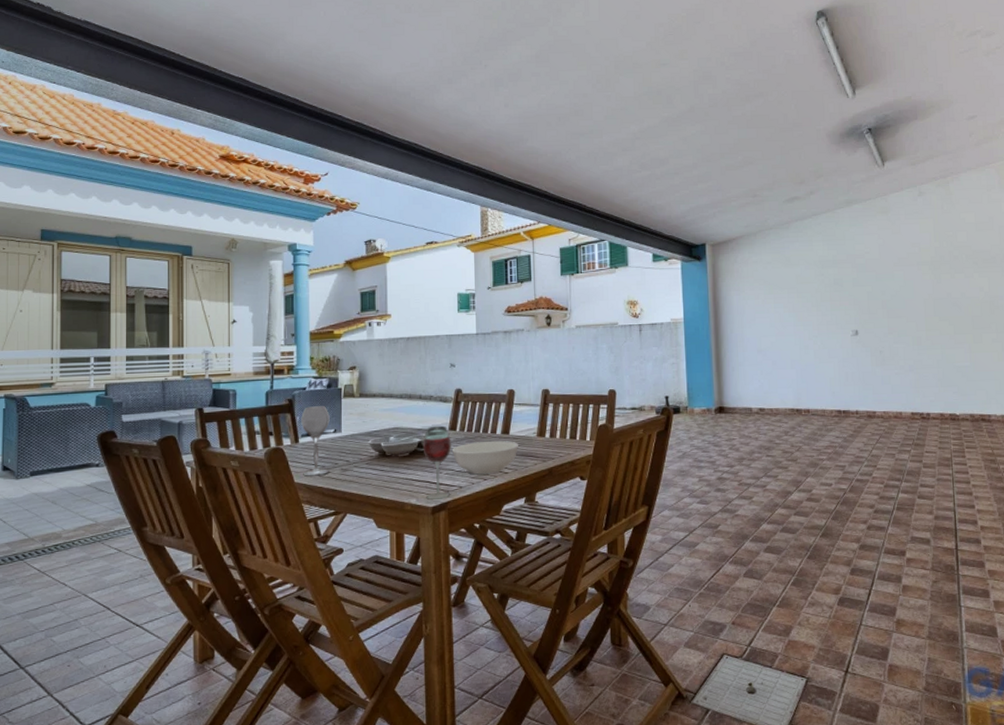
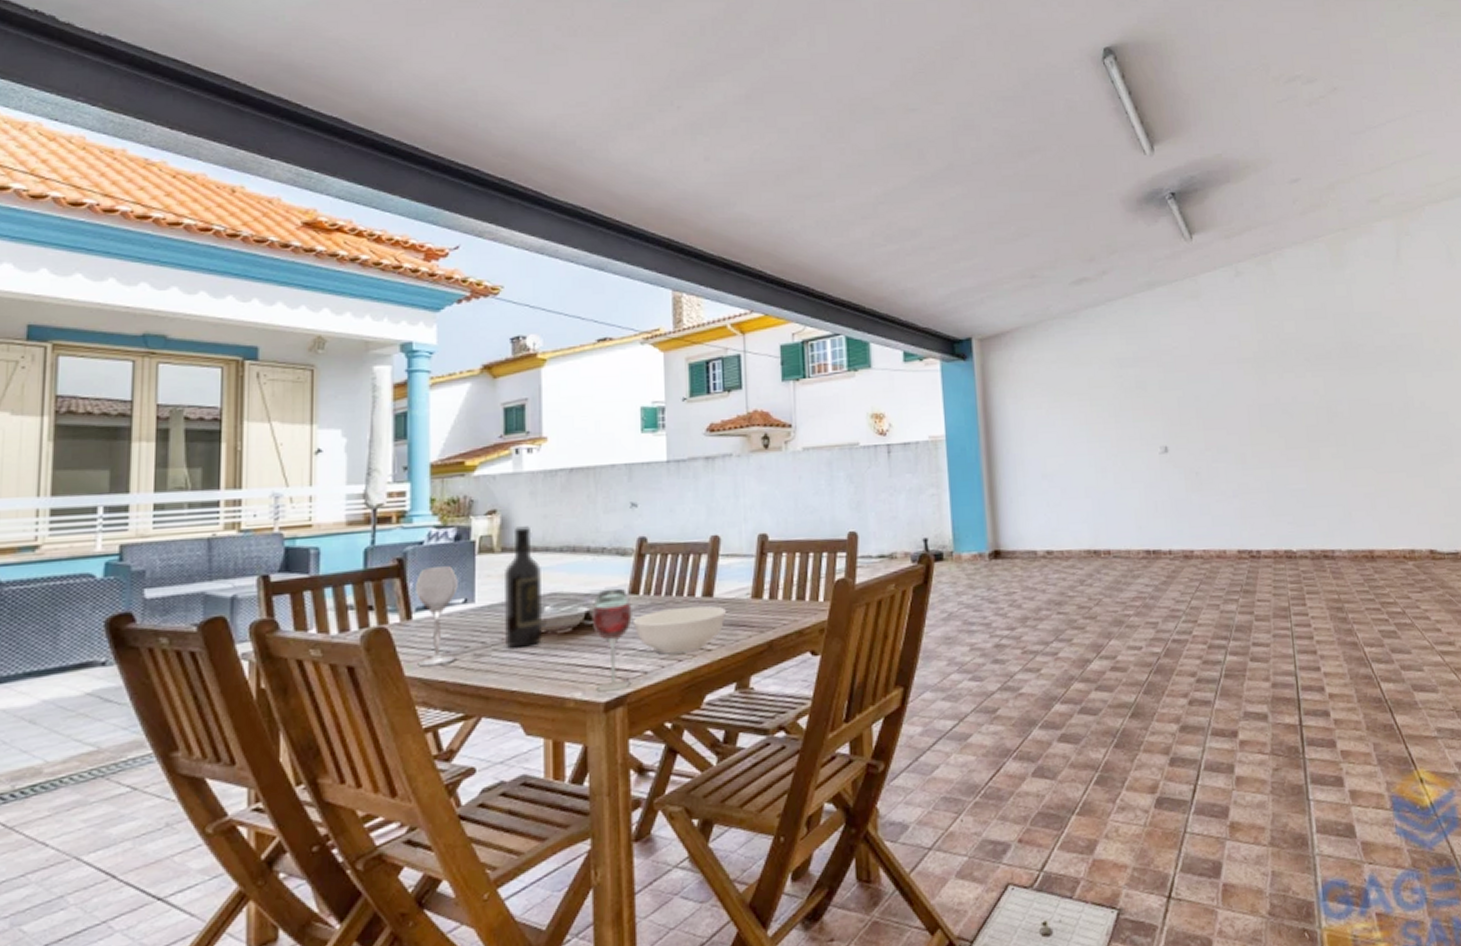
wine bottle: none [361,379,388,467] -> present [503,526,542,649]

